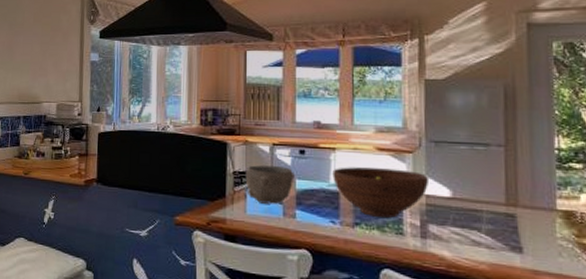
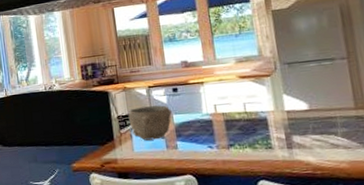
fruit bowl: present [333,167,430,218] -> none [204,92,288,137]

